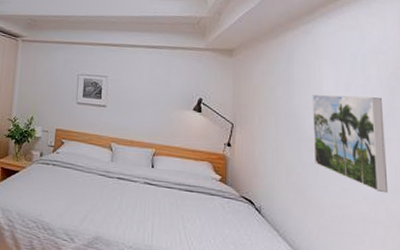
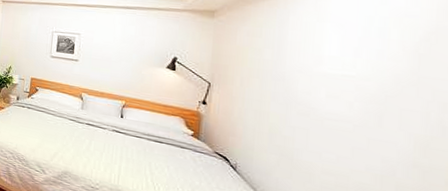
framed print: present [312,94,389,194] -> none [306,58,405,167]

